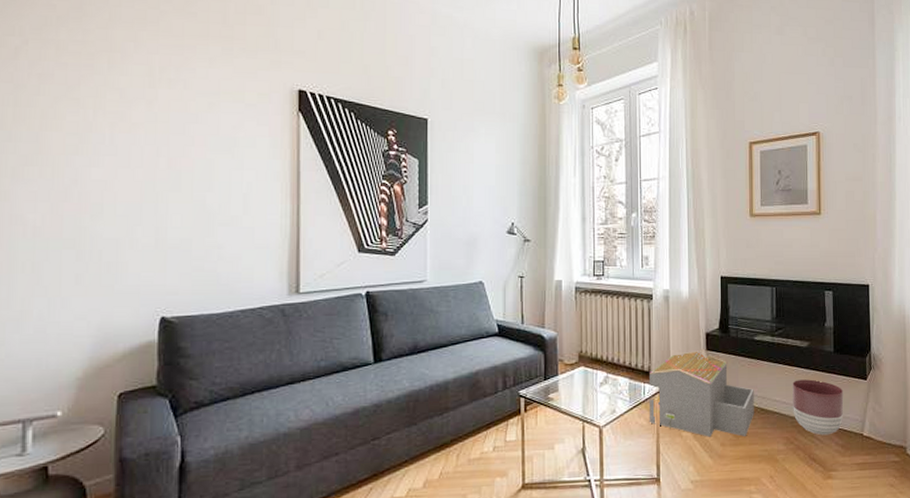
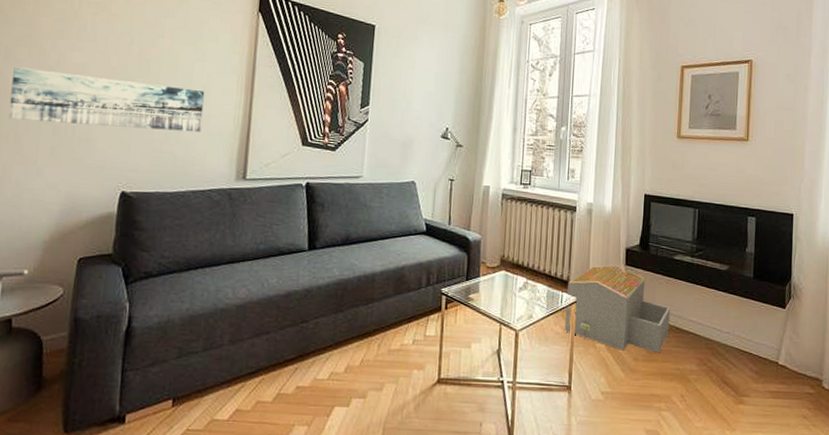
wall art: none [22,189,246,247] -> present [8,67,205,133]
planter: present [792,379,844,436] -> none [708,302,761,360]

